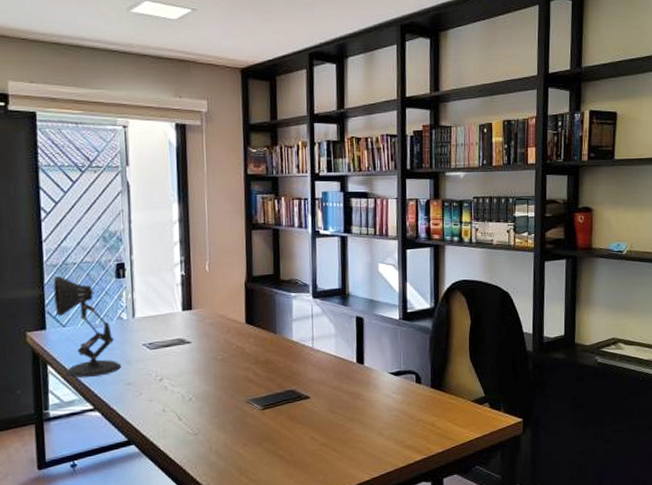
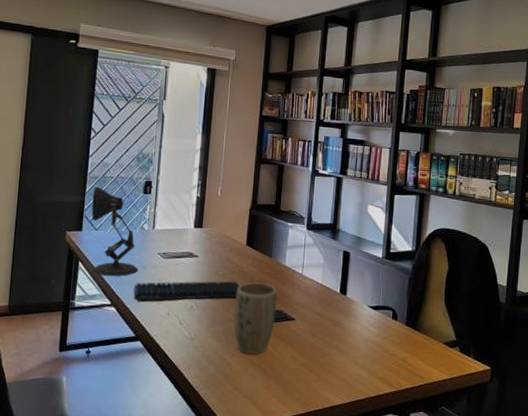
keyboard: none [119,364,244,401] -> present [133,281,240,302]
plant pot: none [239,362,289,443] -> present [234,282,278,355]

